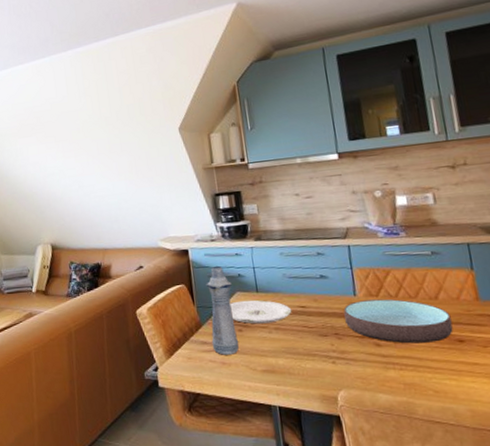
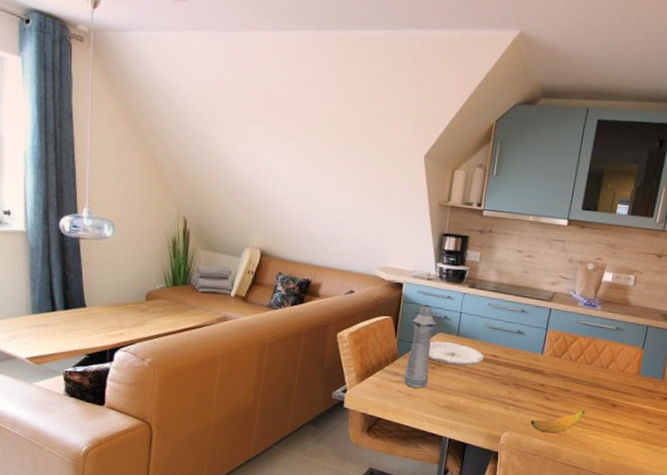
bowl: present [343,298,453,344] -> none [527,359,613,404]
banana: none [366,352,429,385] -> present [530,411,585,434]

